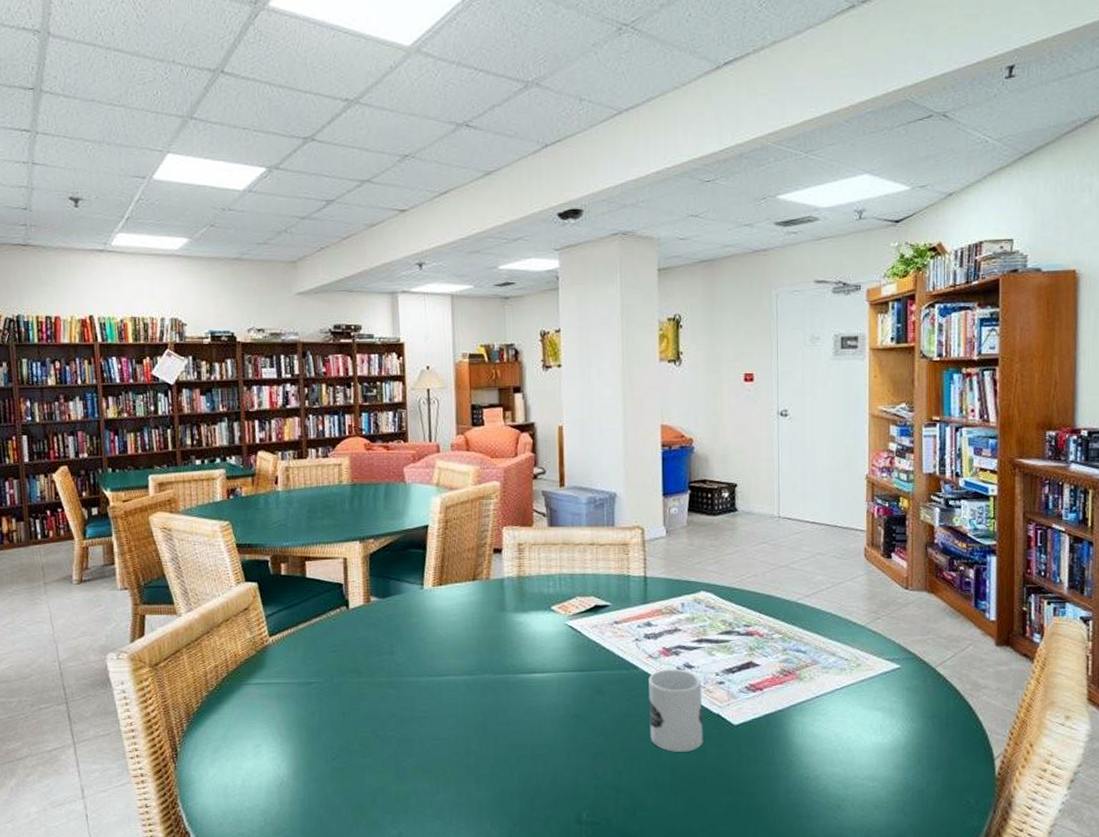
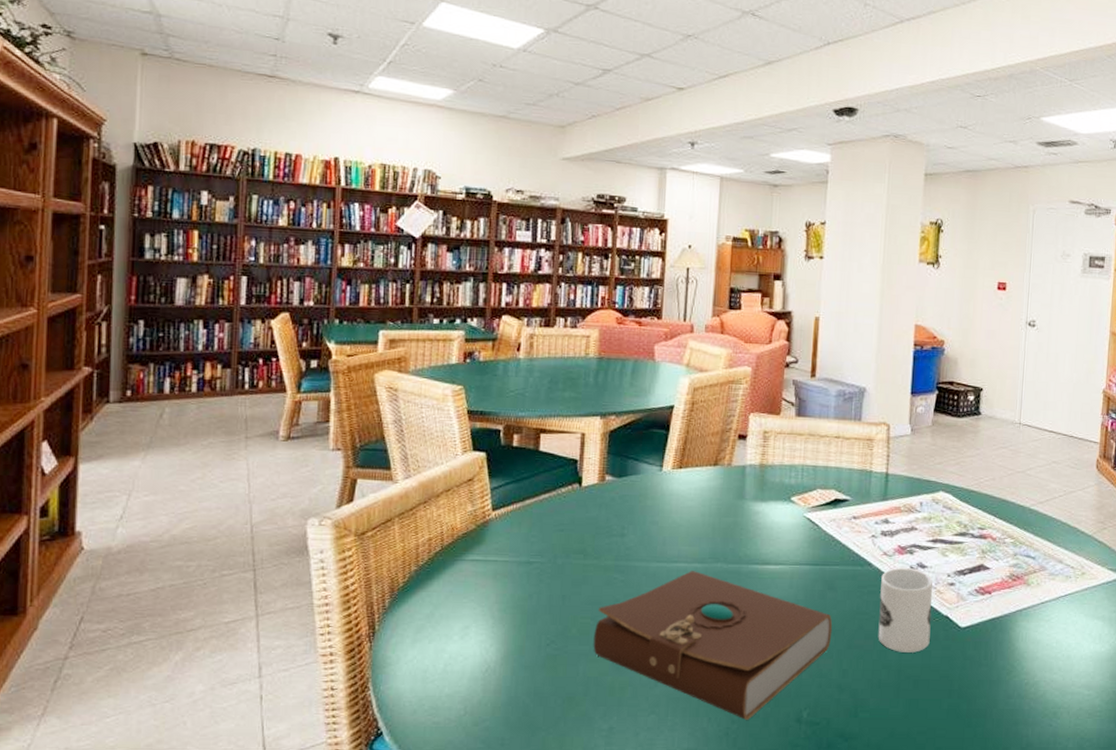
book: none [375,683,604,822] -> present [593,571,833,720]

